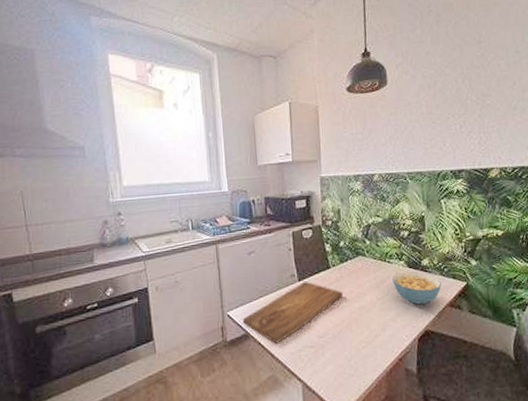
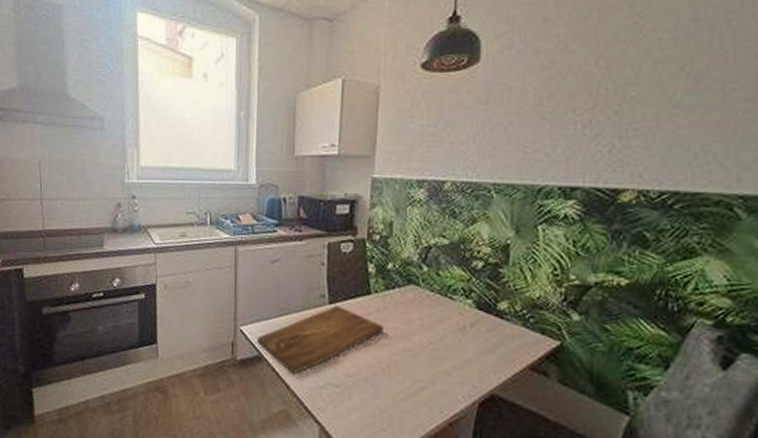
cereal bowl: present [392,271,441,305] -> none [453,313,522,361]

